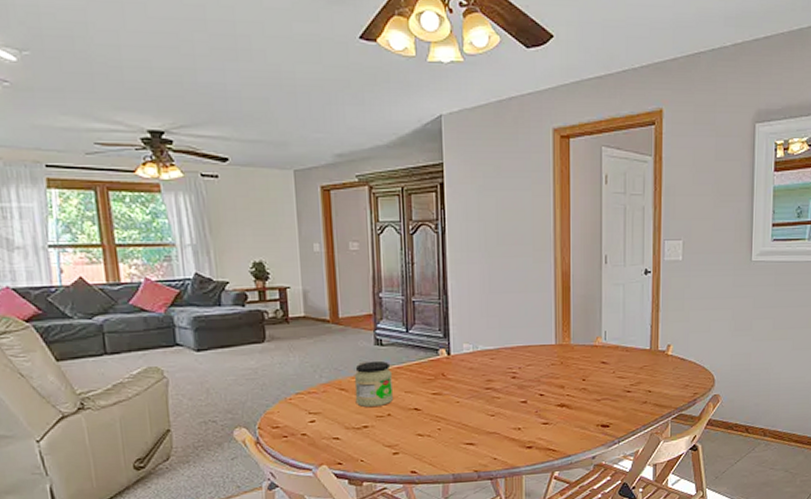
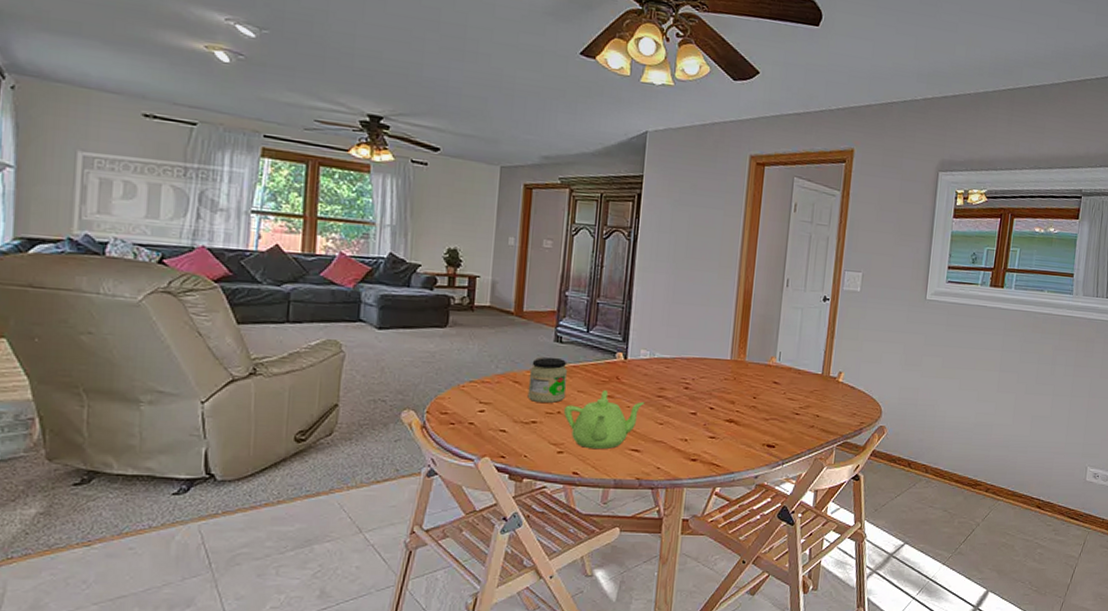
teapot: none [393,387,474,448] -> present [563,389,645,450]

